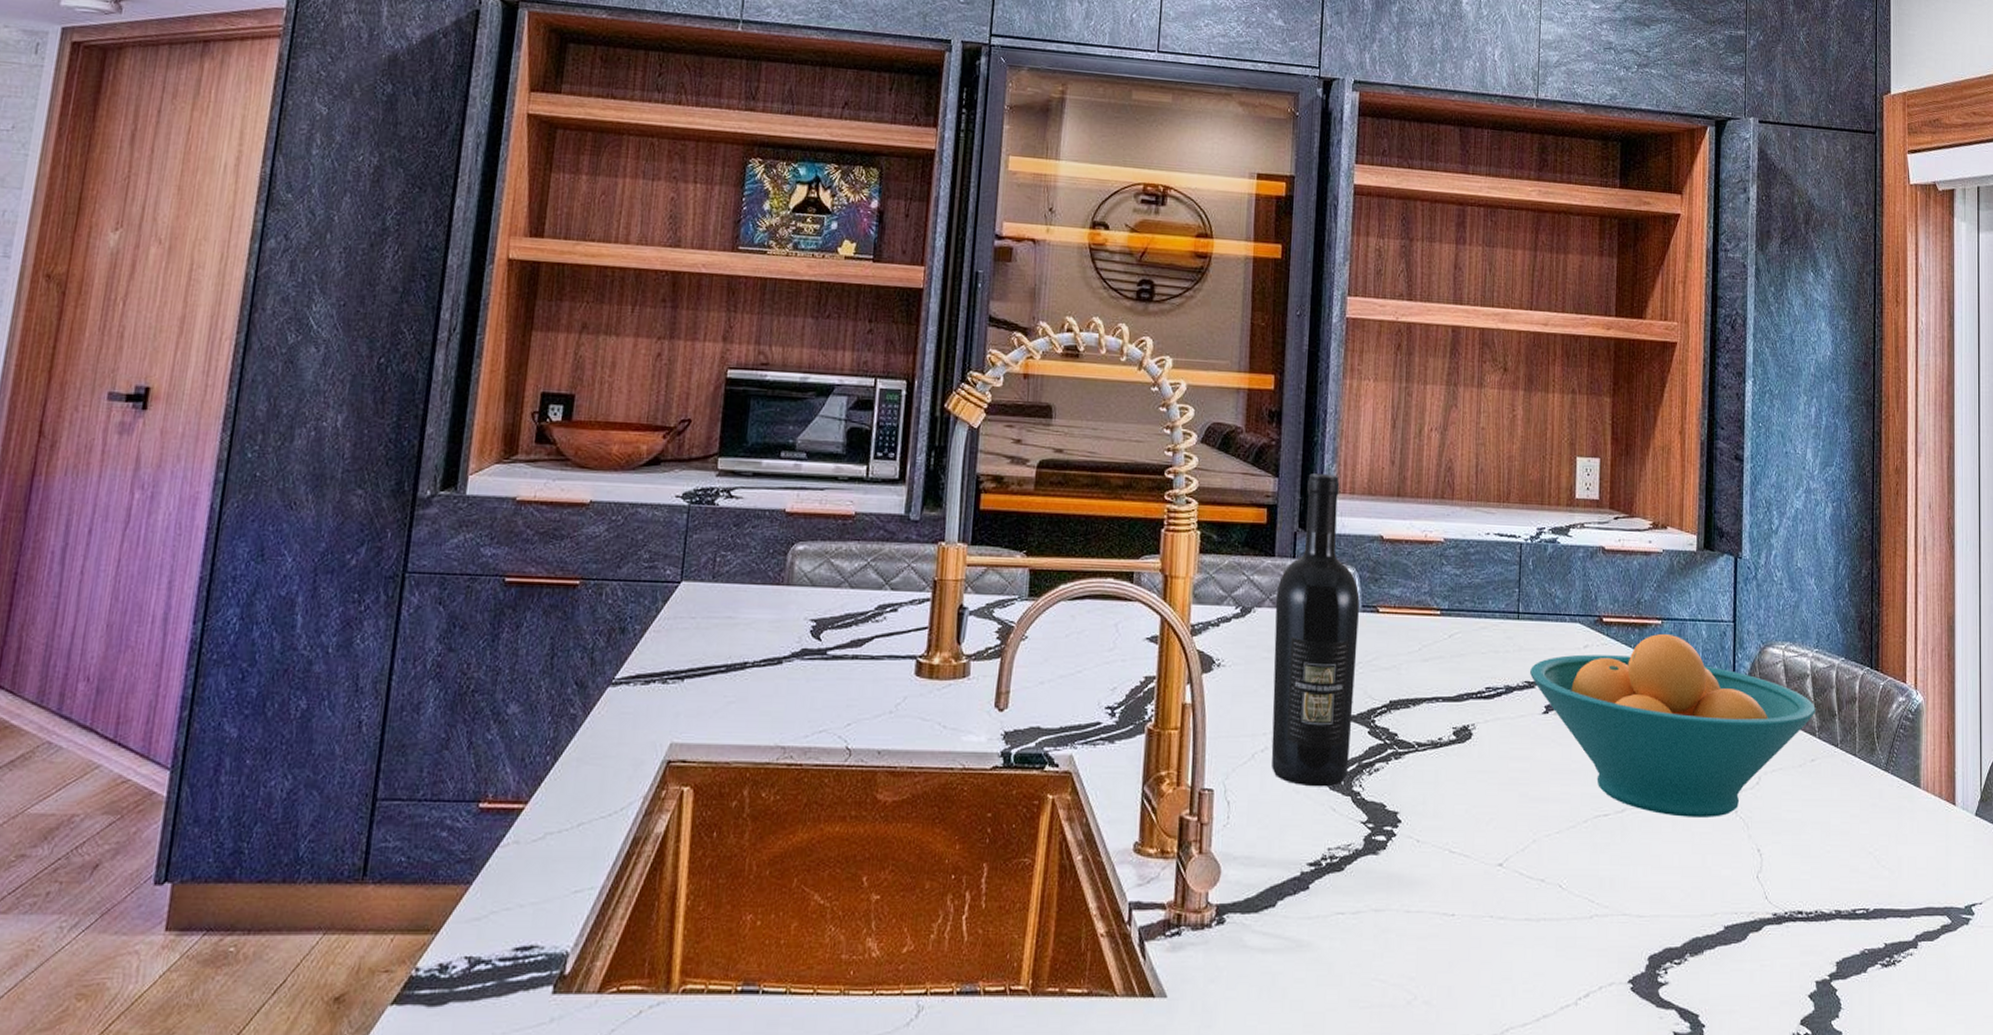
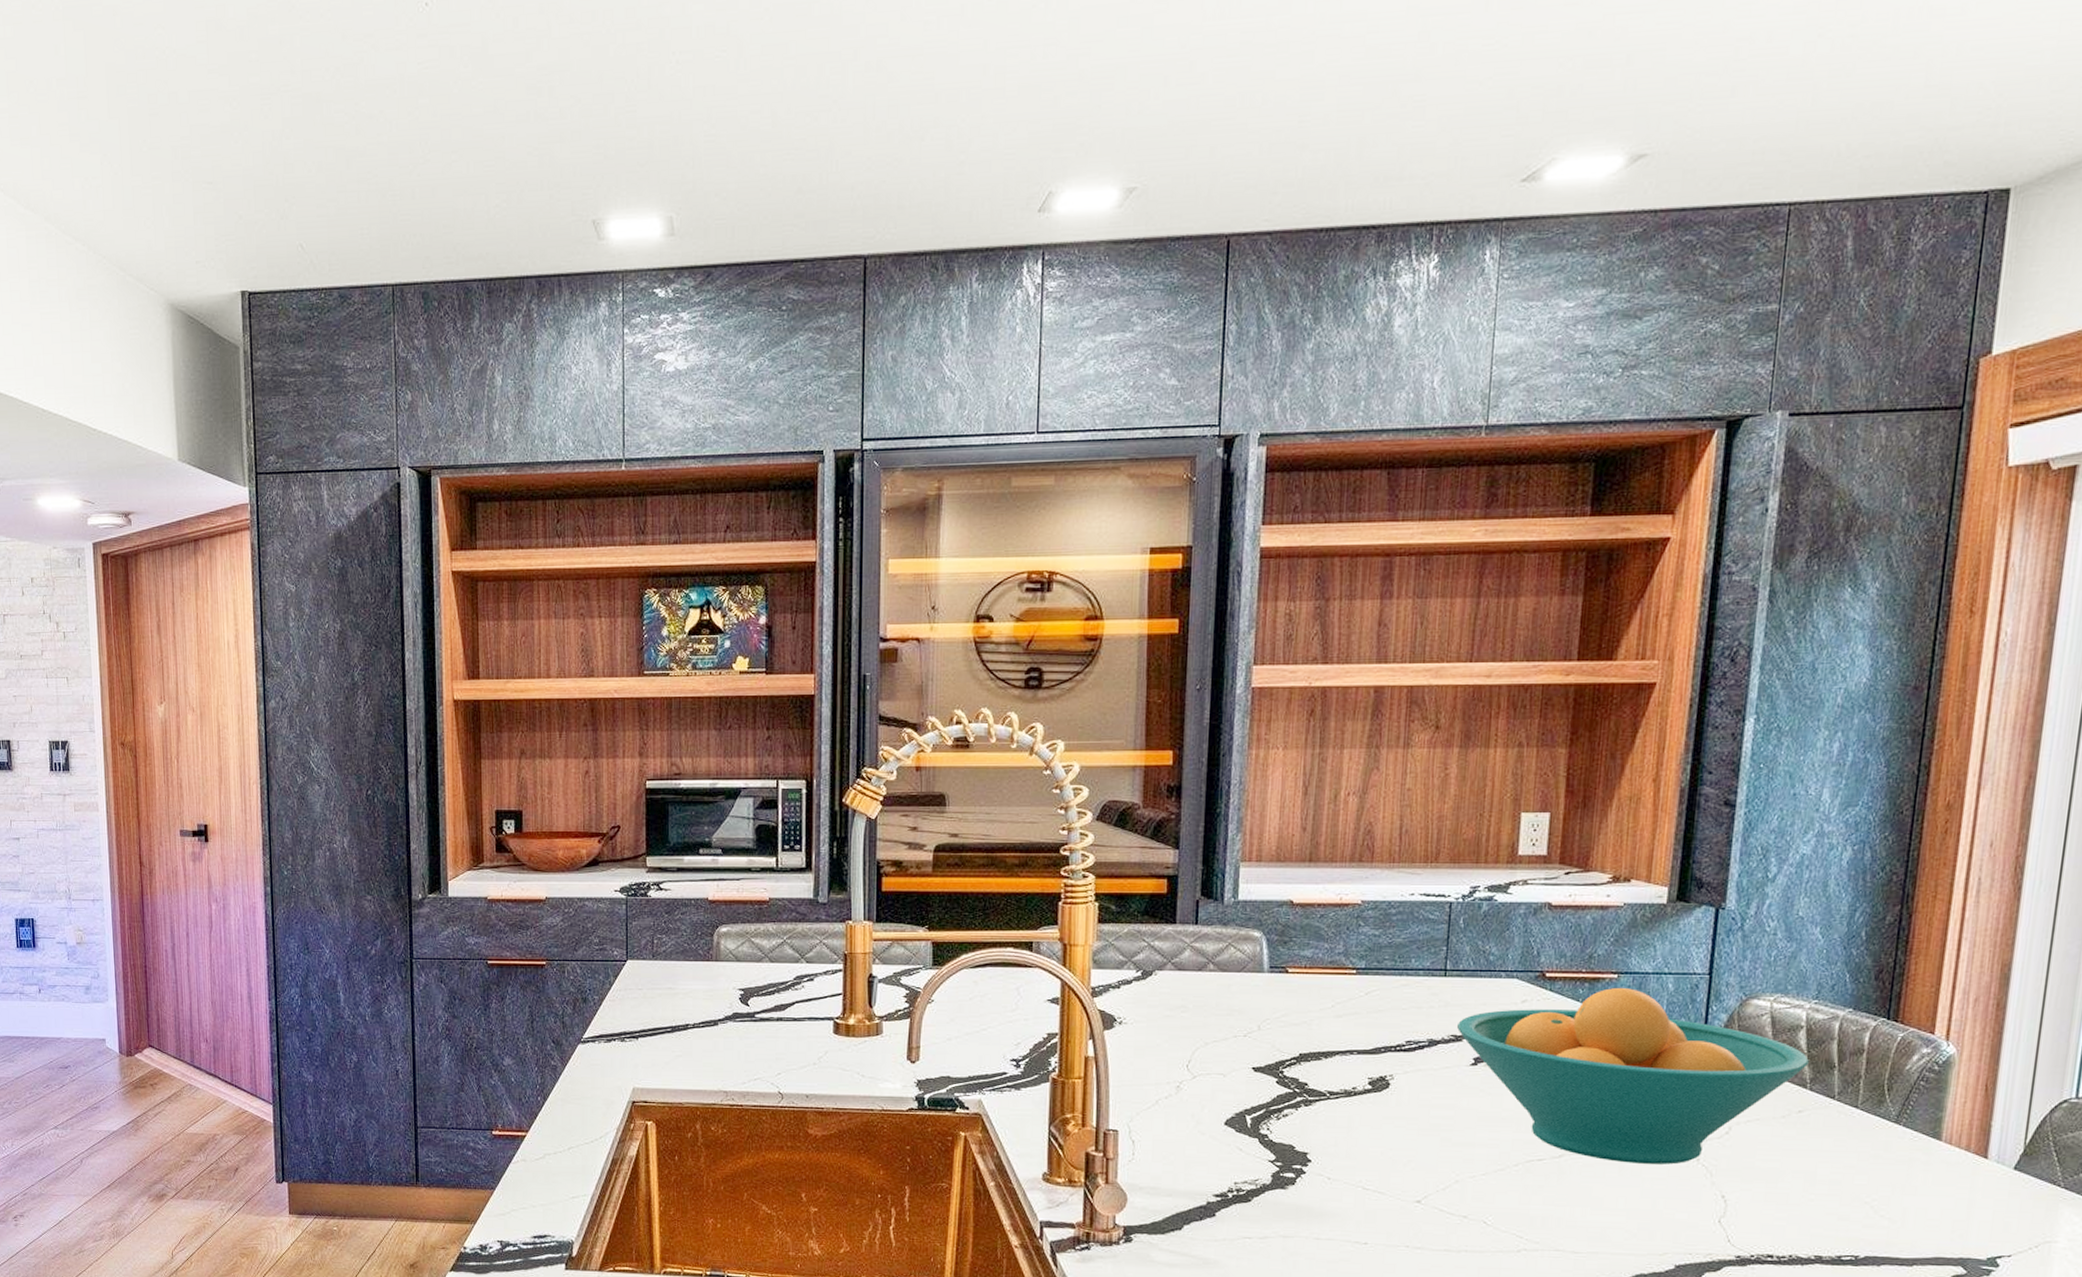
wine bottle: present [1271,473,1360,787] -> none [1175,844,1267,1130]

